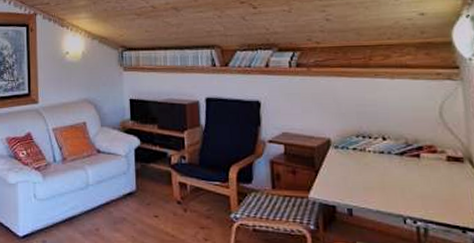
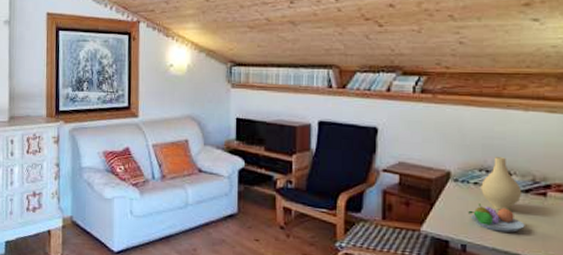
fruit bowl: none [351,168,404,194] -> present [468,203,525,233]
vase: none [359,123,398,174] -> present [481,157,522,211]

